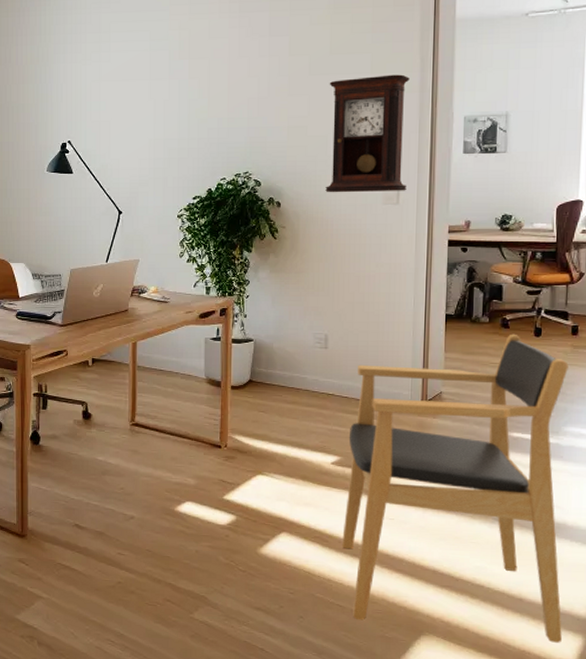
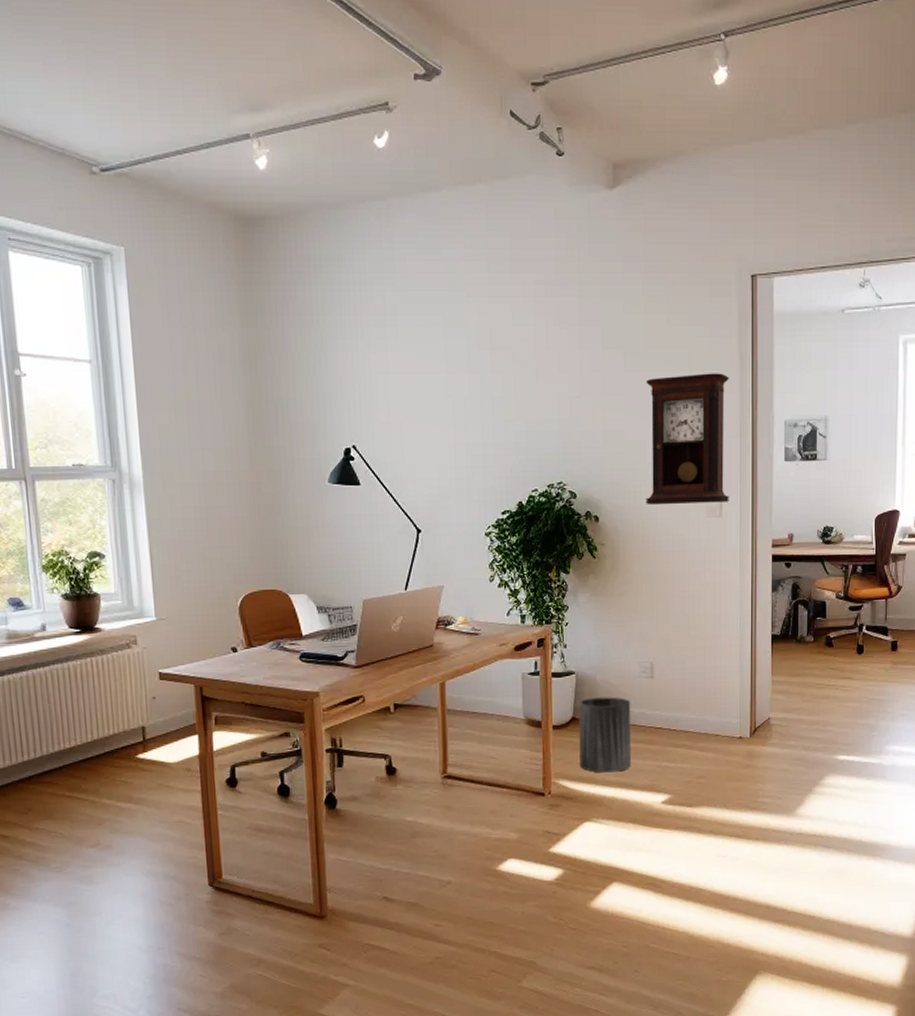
trash can: none [255,363,305,432] -> present [579,697,632,773]
armchair: present [342,334,569,643] -> none [675,652,889,967]

